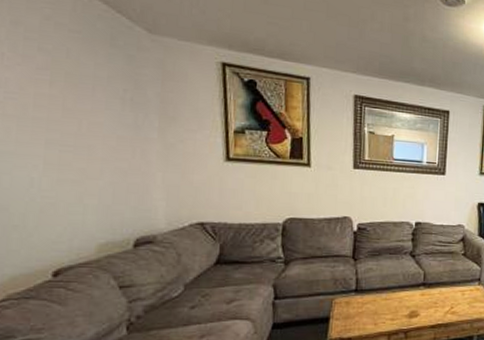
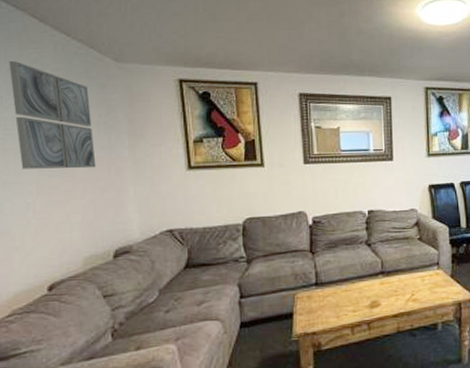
wall art: none [13,12,118,148] -> present [9,60,96,169]

